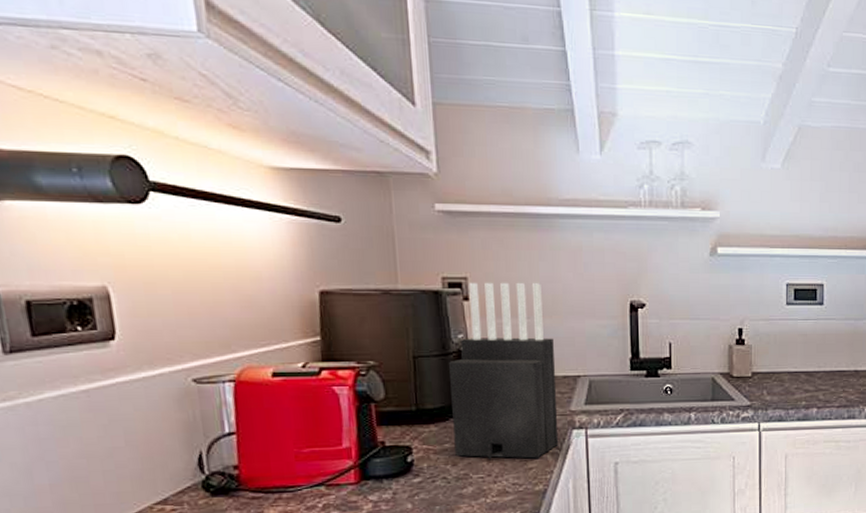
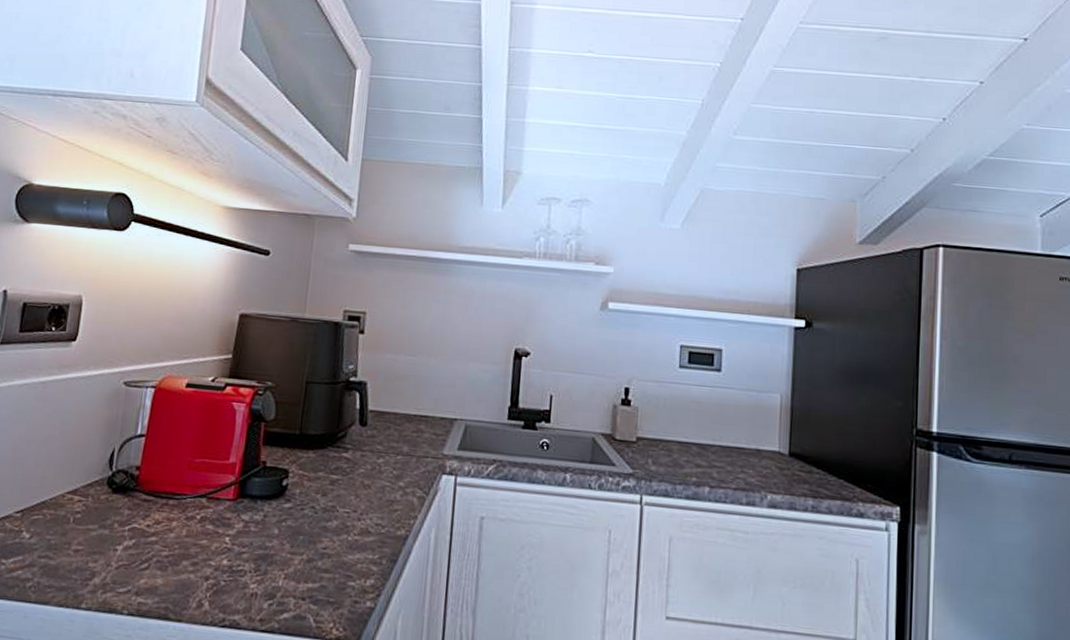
knife block: present [449,282,559,459] -> none [327,316,436,501]

